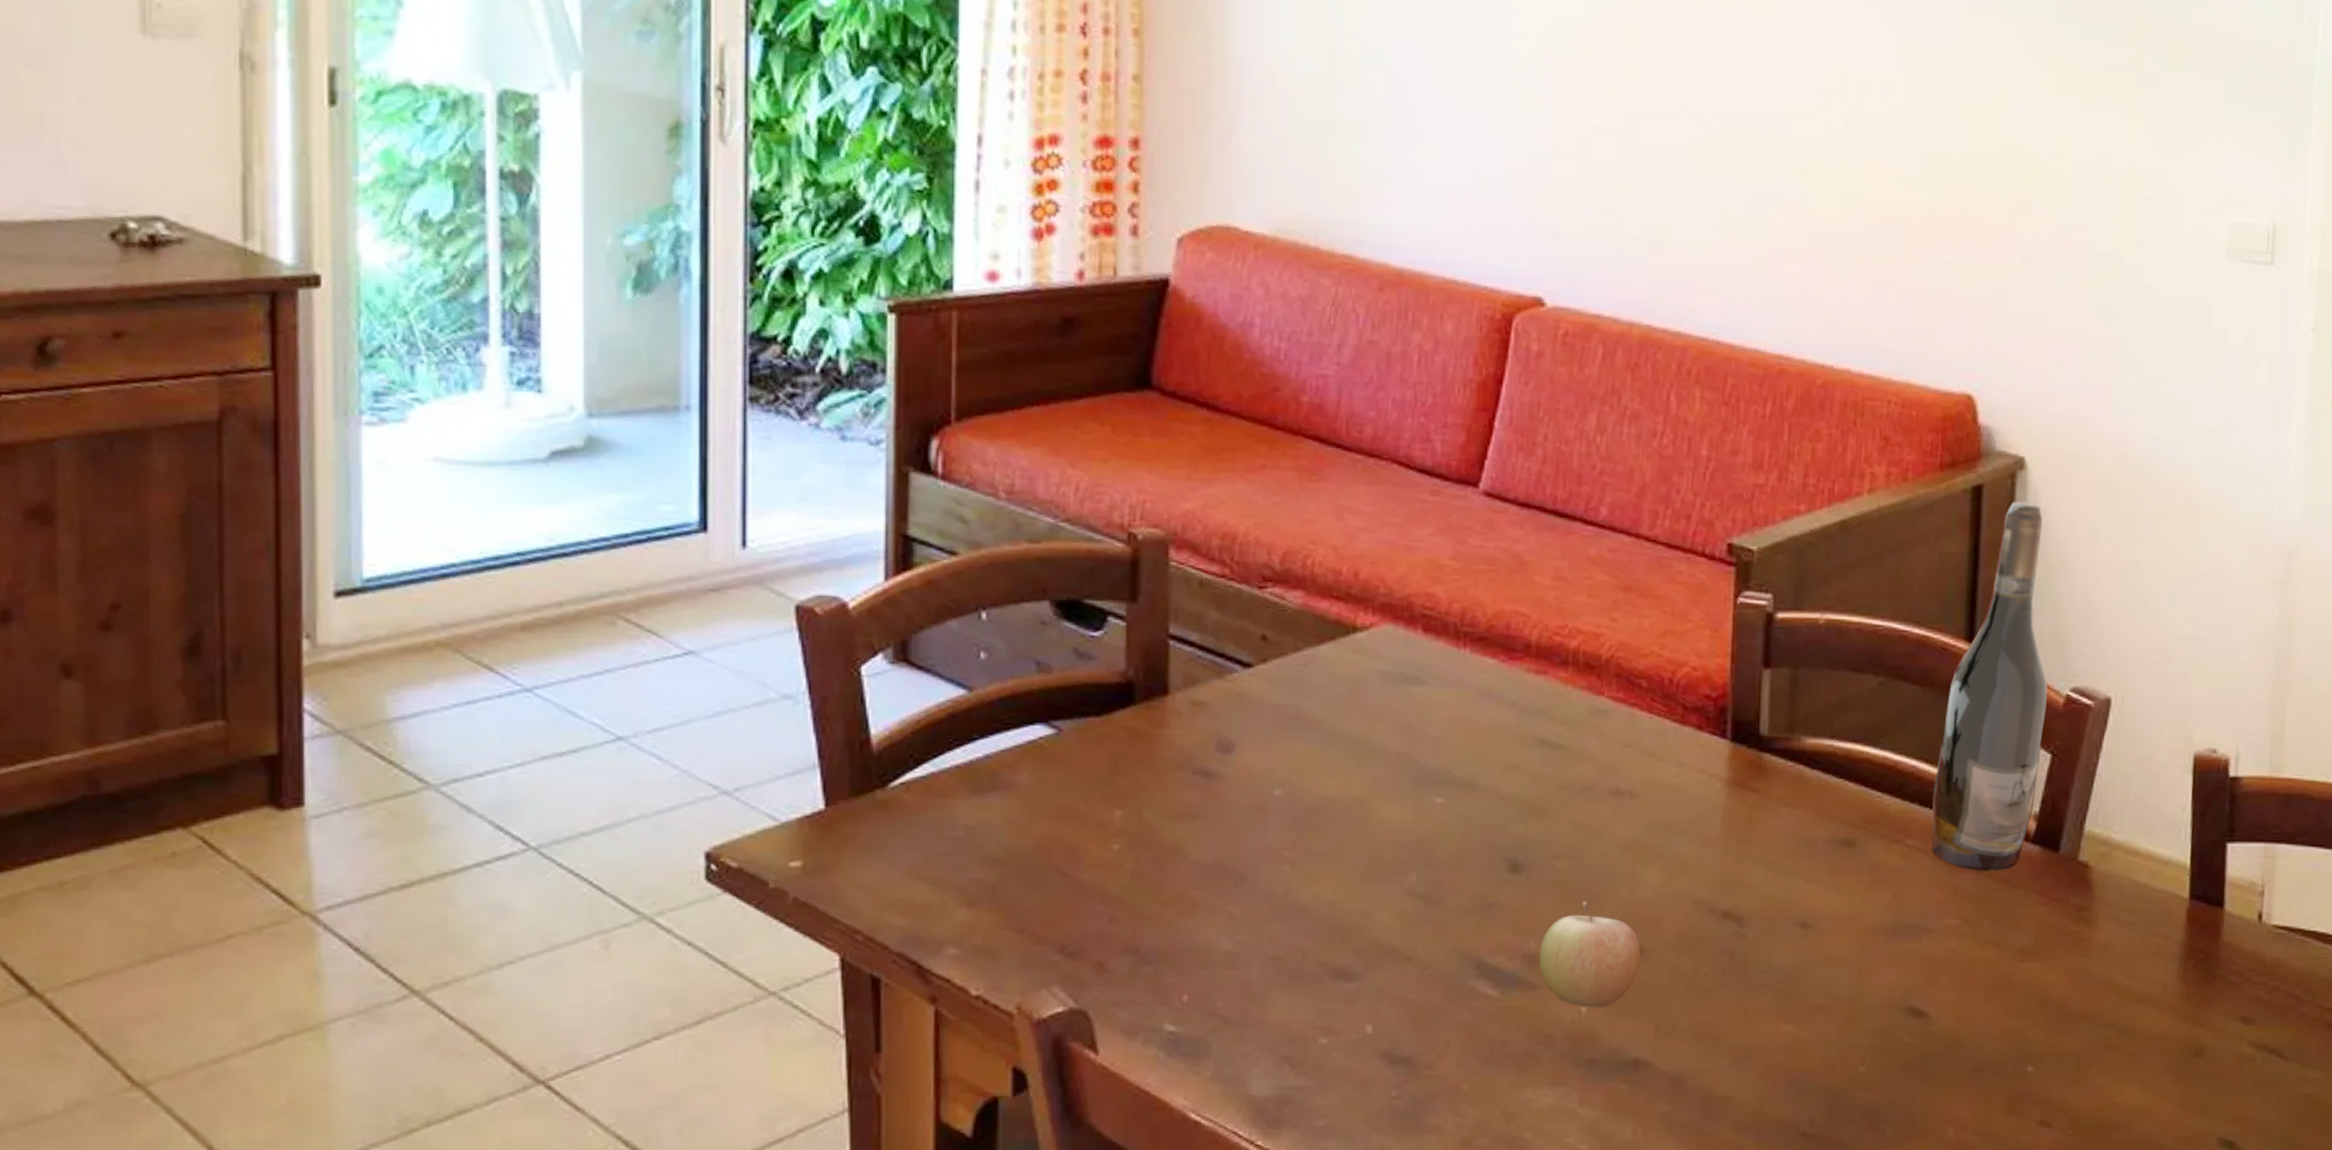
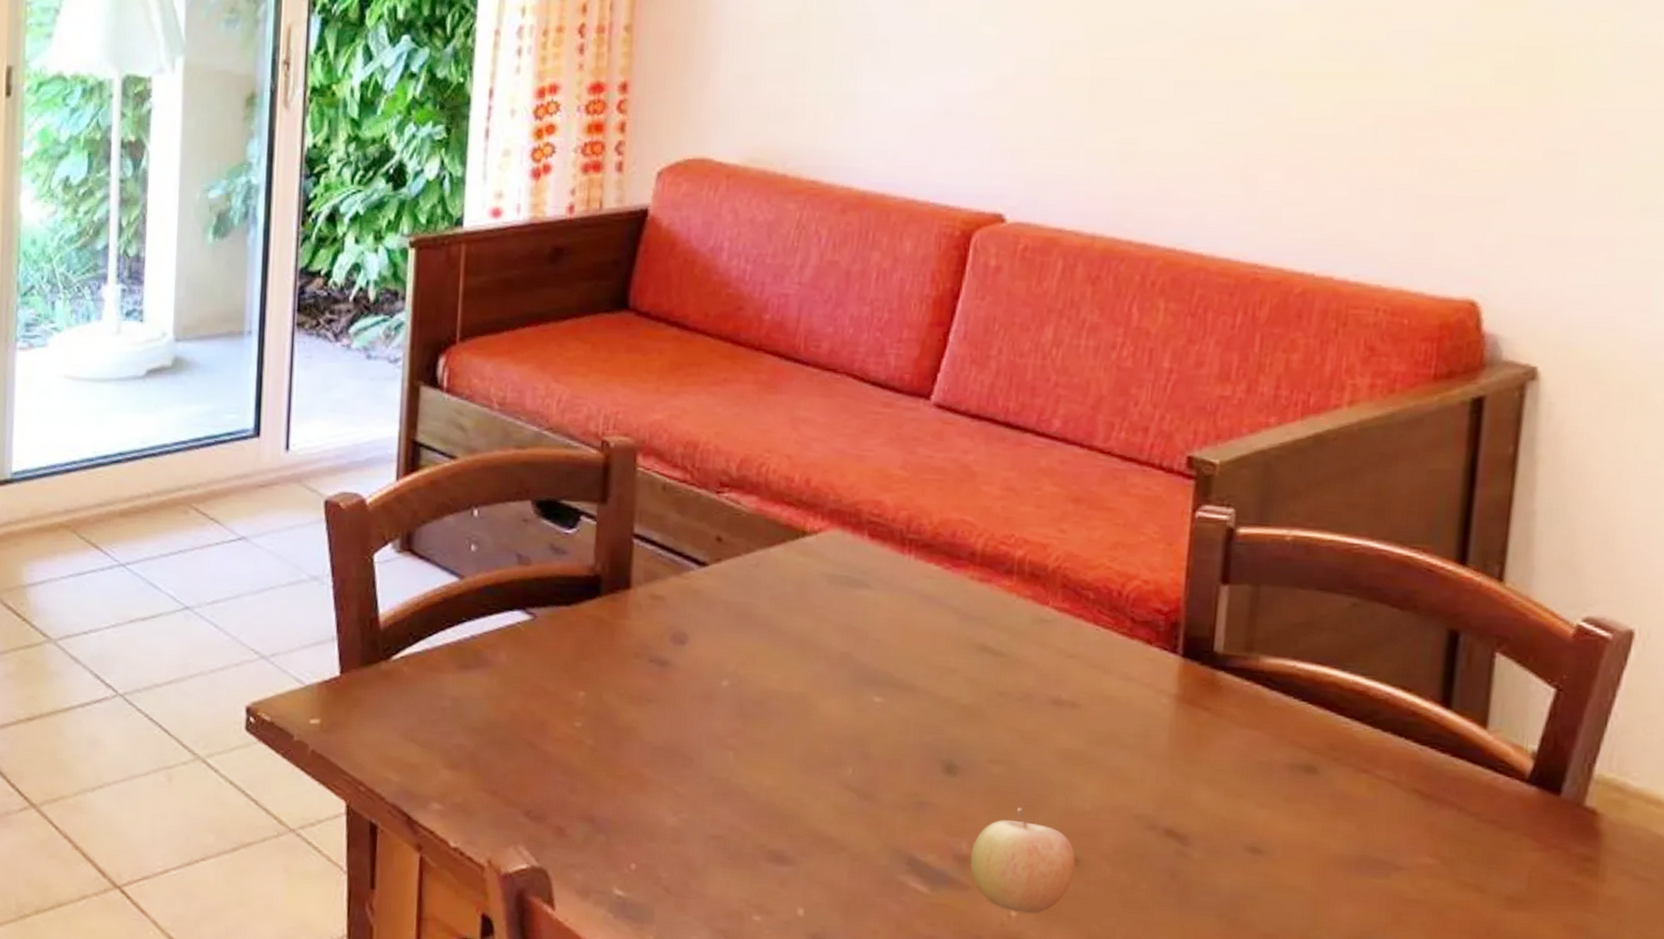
wine bottle: present [1931,501,2048,871] -> none [1405,414,1557,811]

